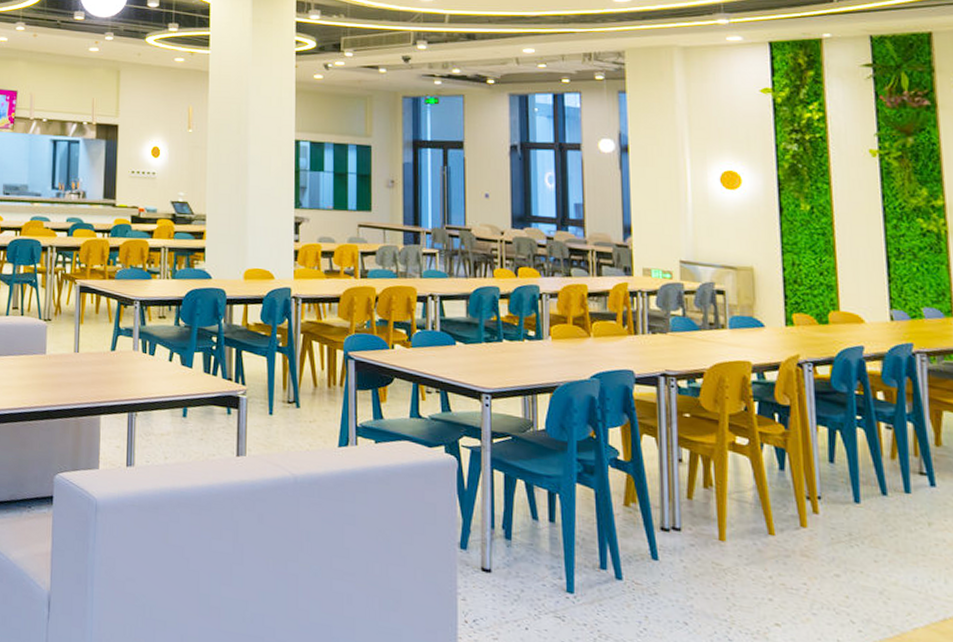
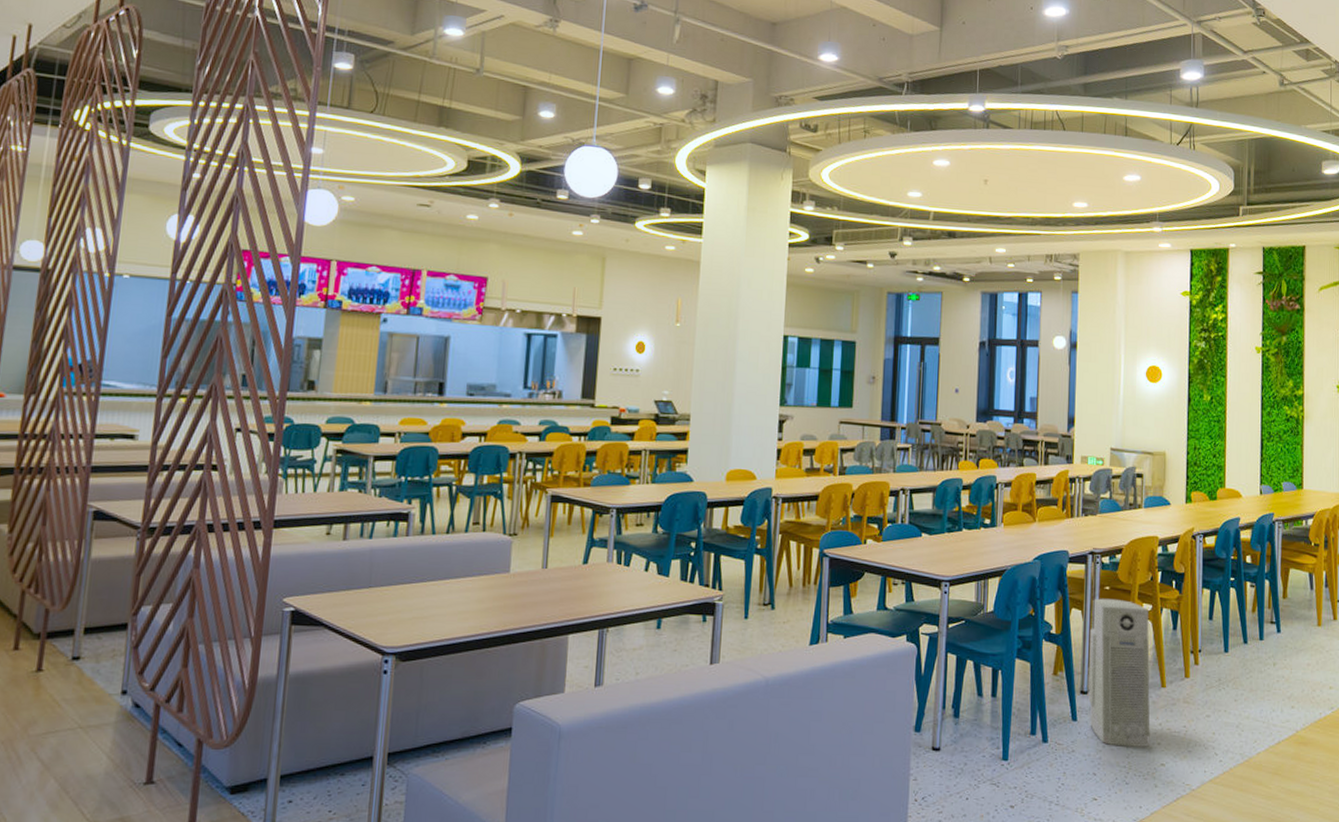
air purifier: none [668,425,758,602] -> present [1088,598,1150,747]

